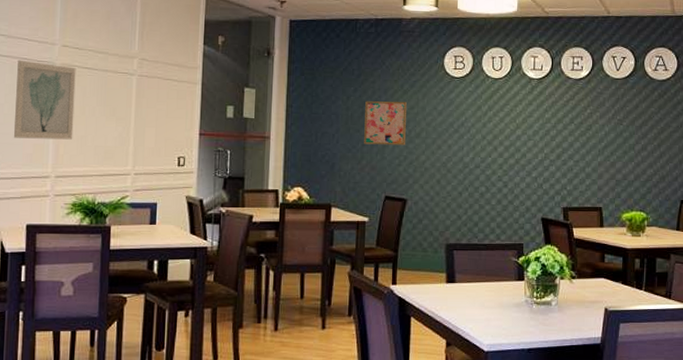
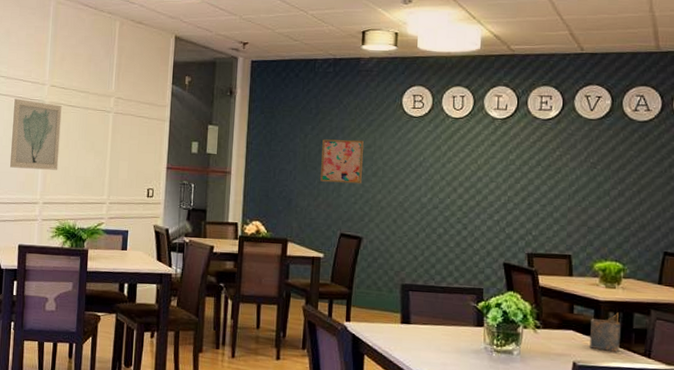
napkin holder: none [619,258,645,295] -> present [590,312,621,352]

